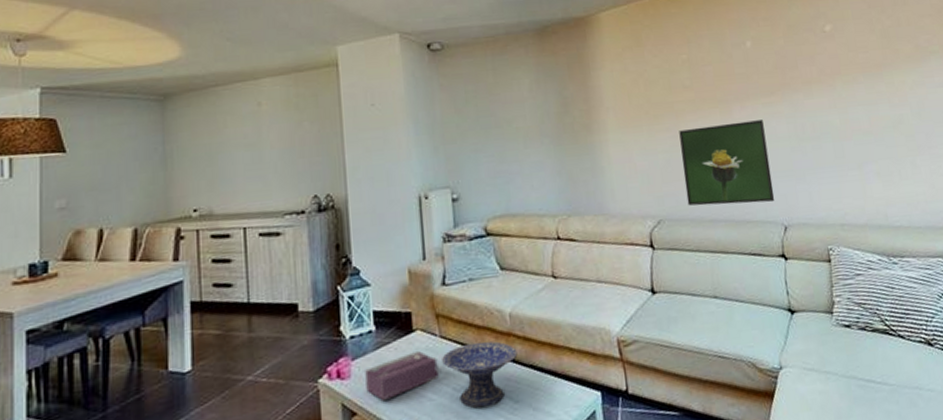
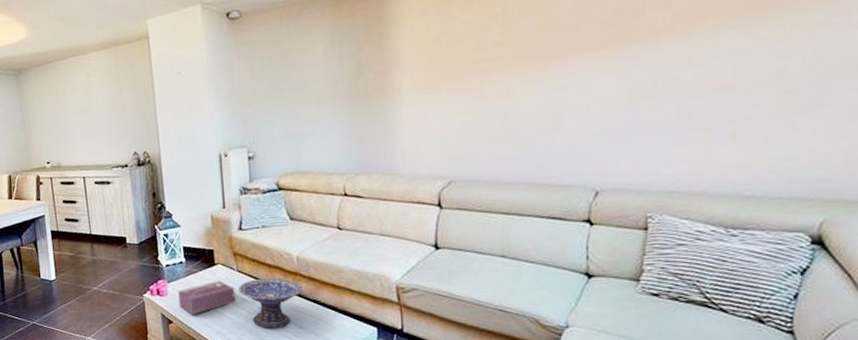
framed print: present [679,120,775,206] -> none [482,77,589,168]

